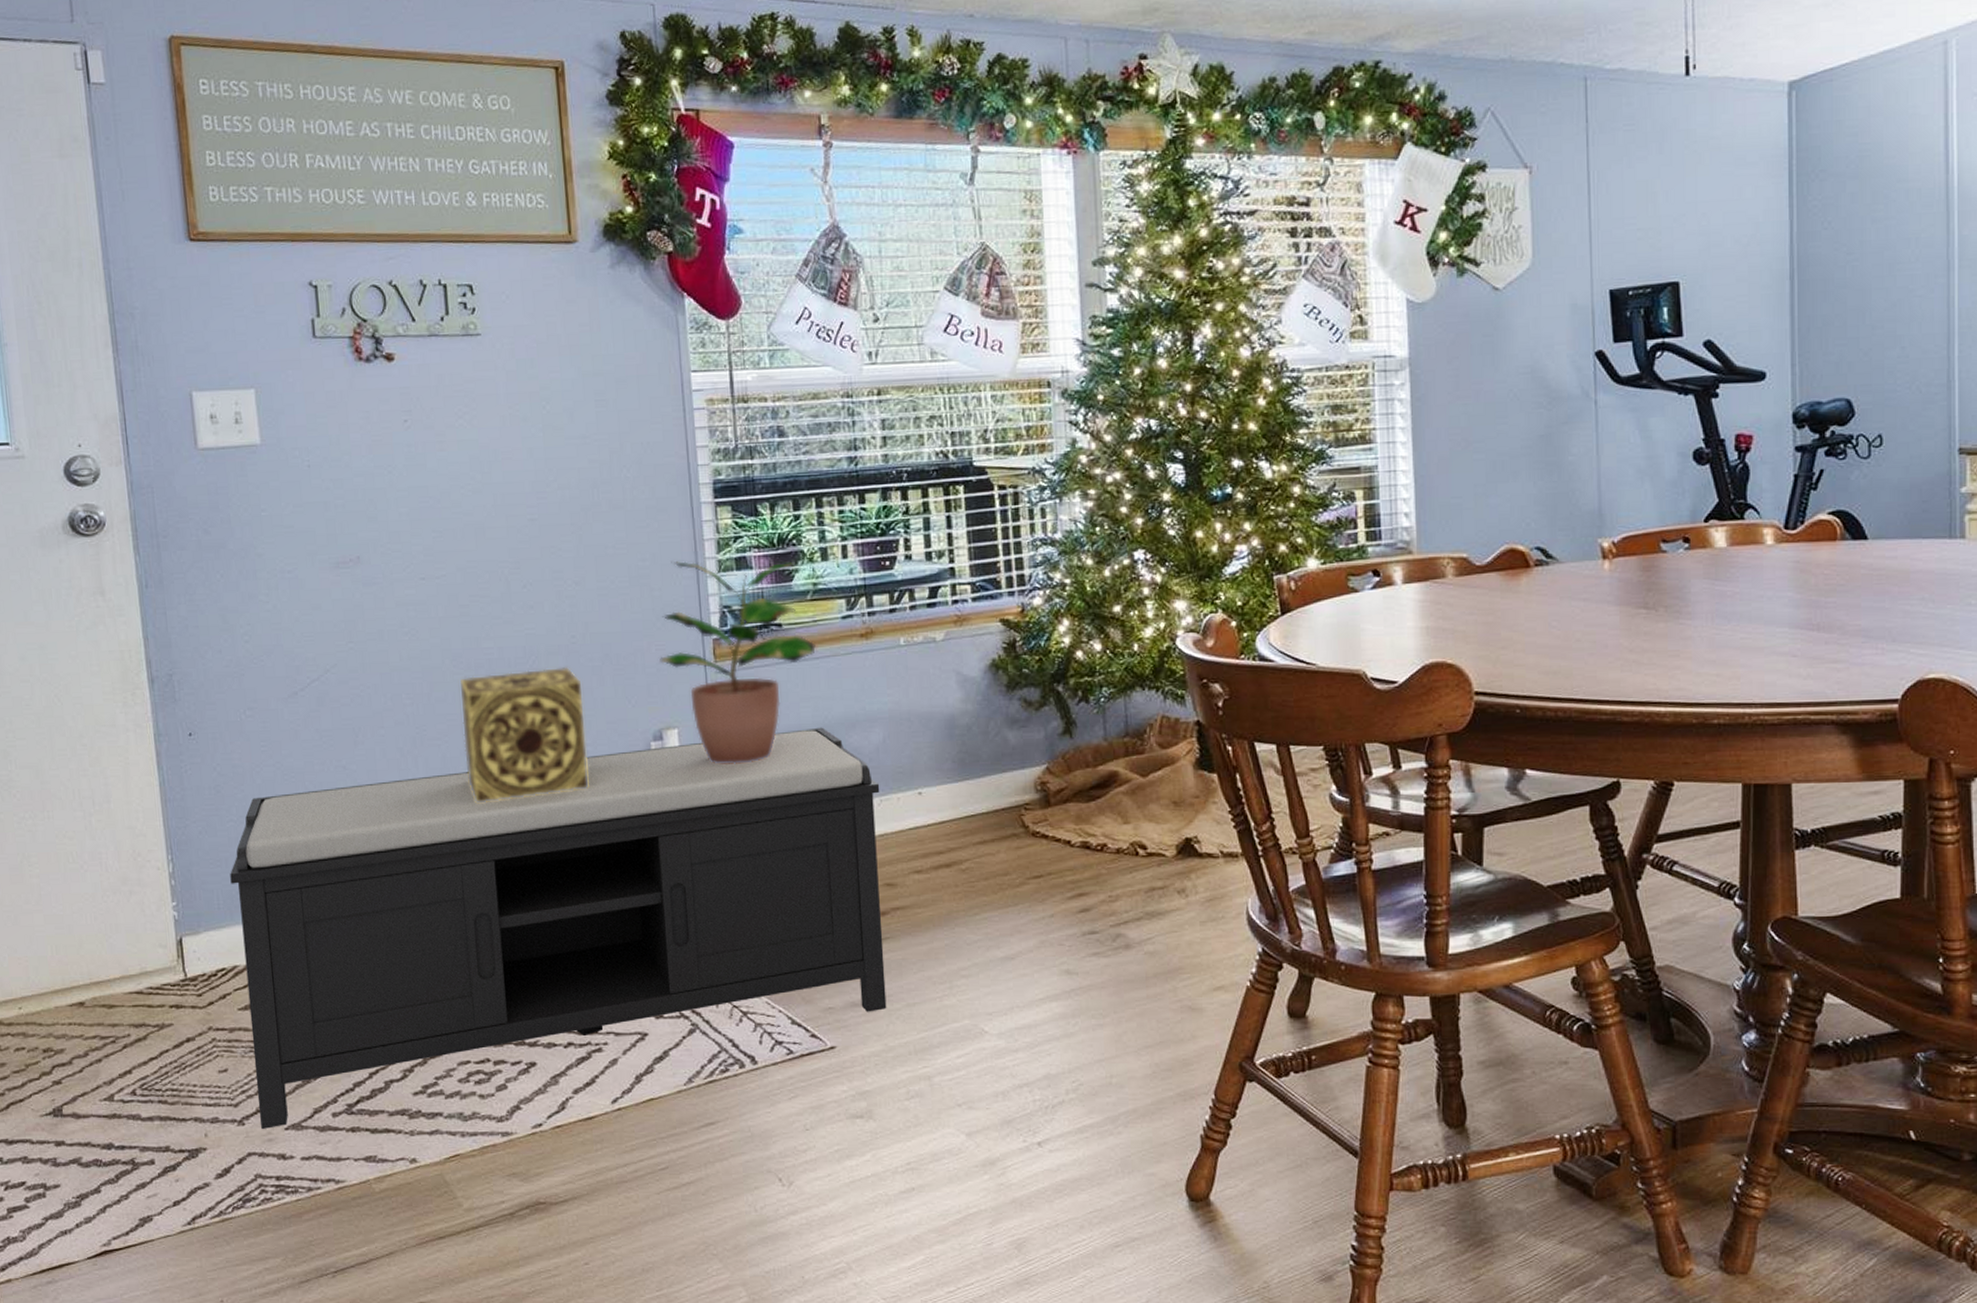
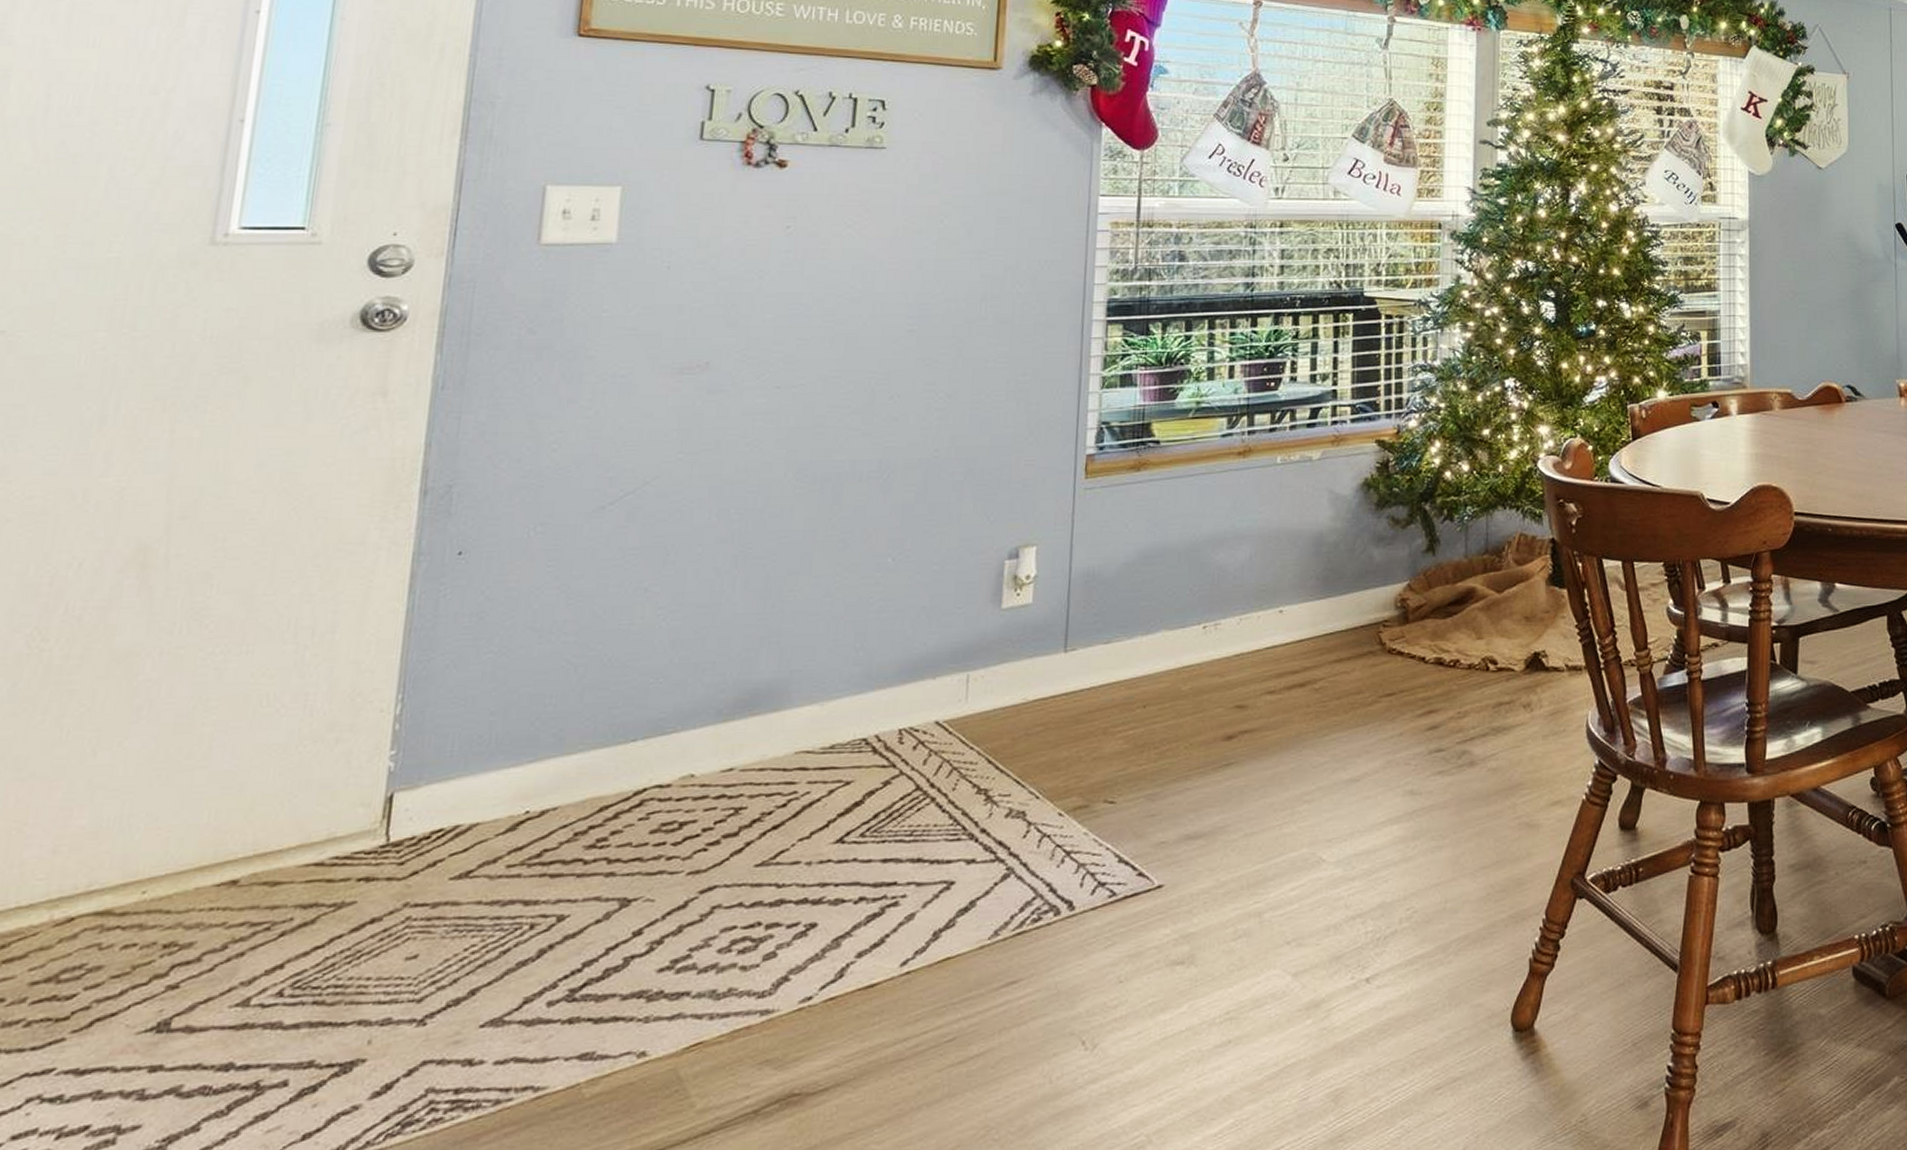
bench: present [230,727,887,1129] -> none [448,545,1241,1028]
decorative box: present [460,666,589,804] -> none [791,481,939,628]
potted plant: present [660,561,816,764] -> none [1027,377,1192,583]

